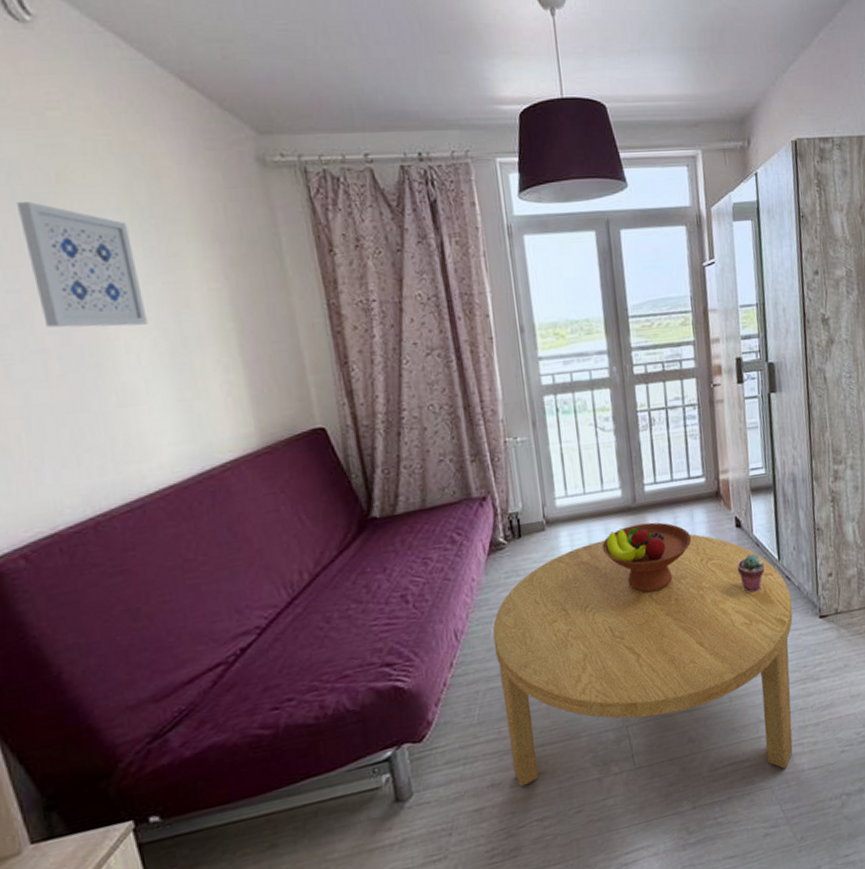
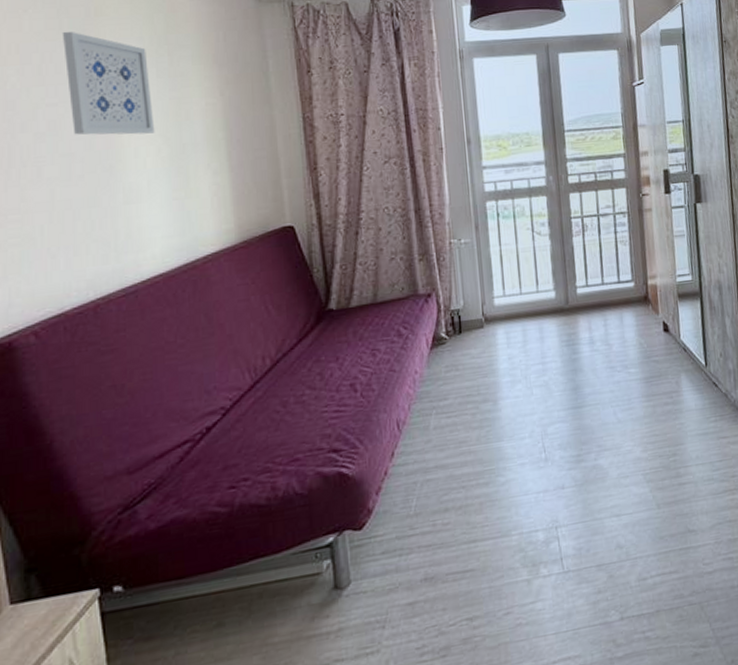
coffee table: present [492,534,793,787] -> none [432,336,722,584]
fruit bowl: present [602,522,692,593] -> none [536,323,621,393]
potted succulent: present [737,554,765,593] -> none [665,358,693,398]

